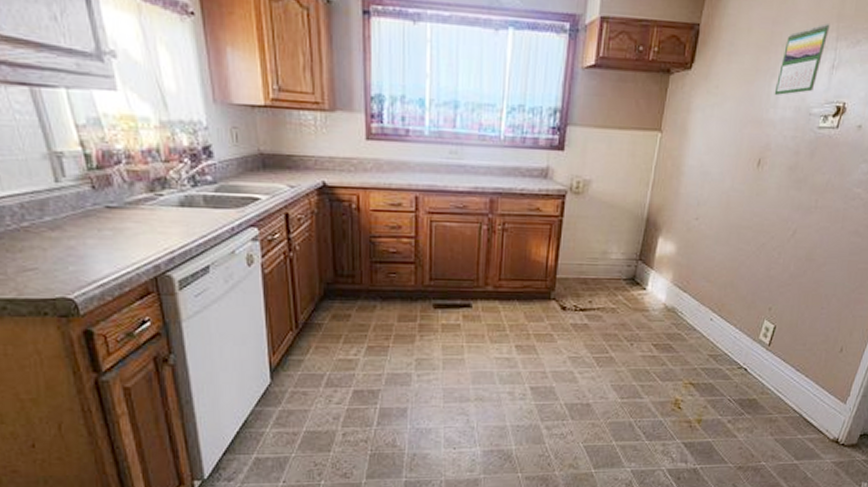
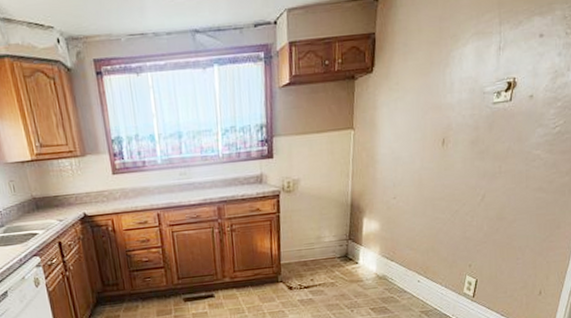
calendar: present [774,23,830,95] -> none [449,12,492,81]

